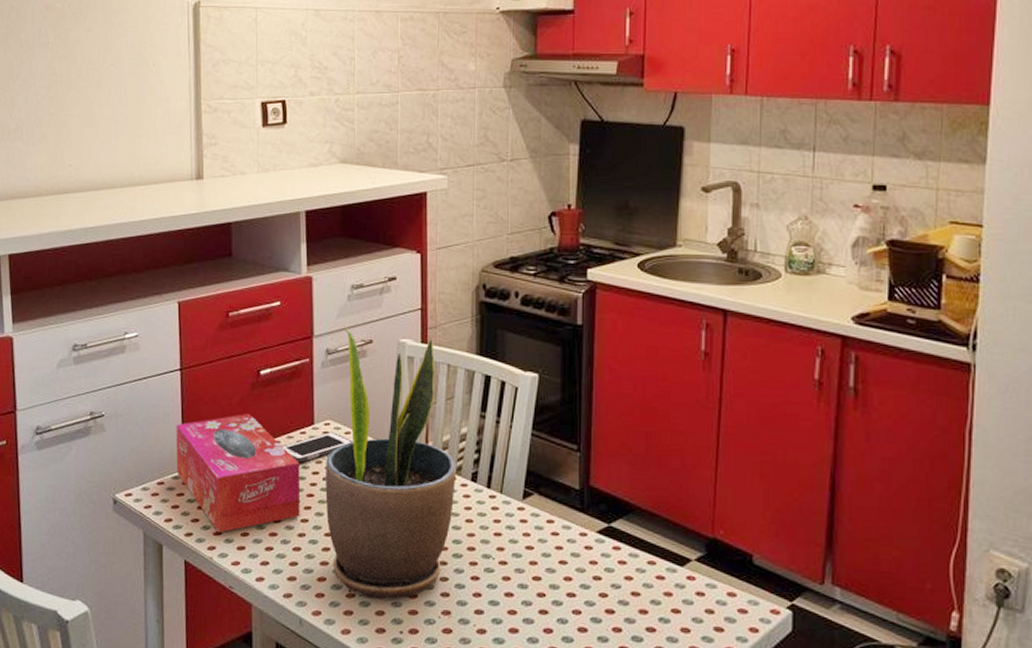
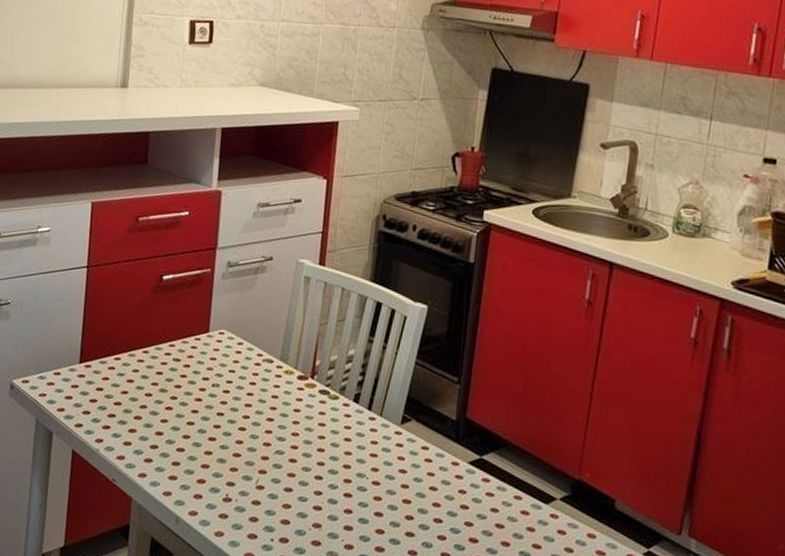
tissue box: present [176,414,301,533] -> none [73,315,192,427]
cell phone: present [283,432,353,463] -> none [177,341,244,368]
potted plant: present [325,325,457,600] -> none [212,241,342,508]

